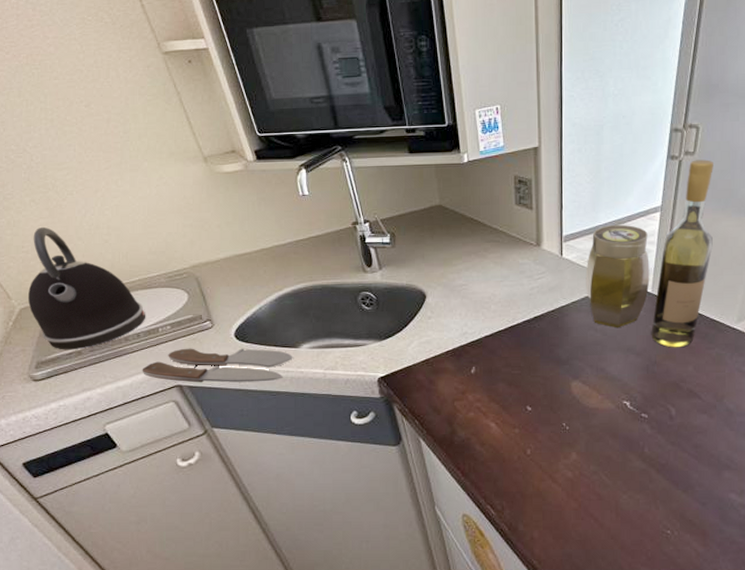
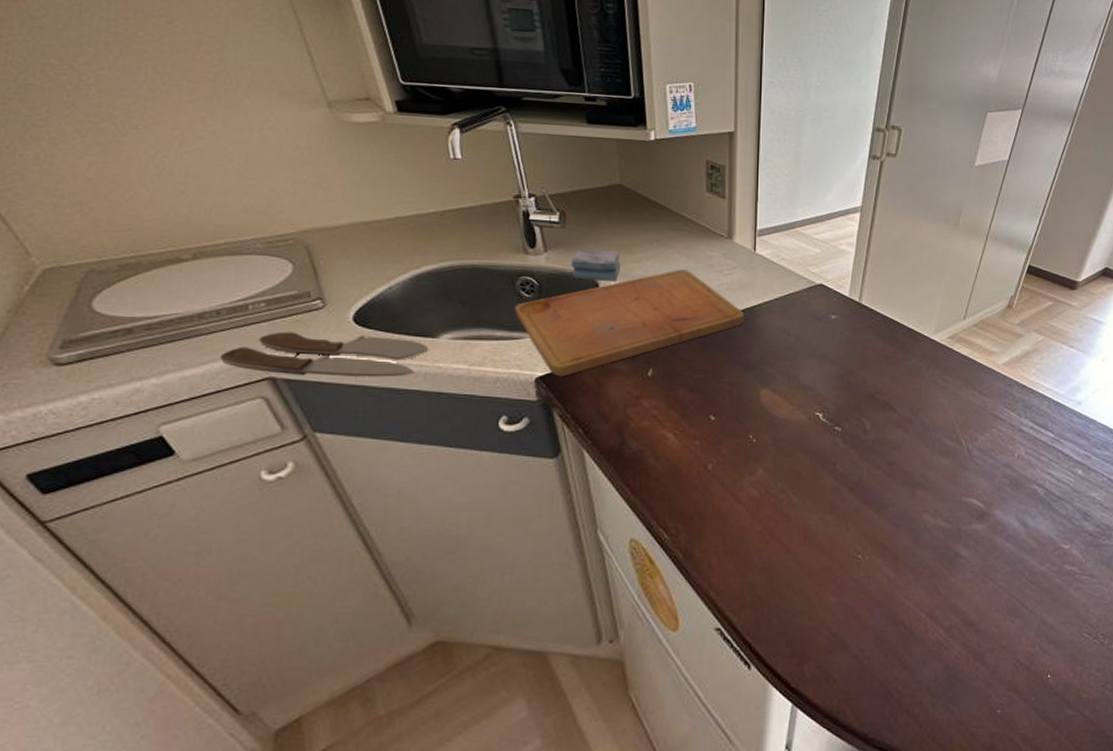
kettle: present [28,227,145,349] -> none [57,166,231,326]
cutting board: none [358,277,554,376] -> present [515,269,744,377]
sponge: none [402,264,443,292] -> present [571,249,621,281]
jar: present [585,224,650,328] -> none [780,222,848,333]
bottle: present [651,159,714,348] -> none [847,162,915,357]

